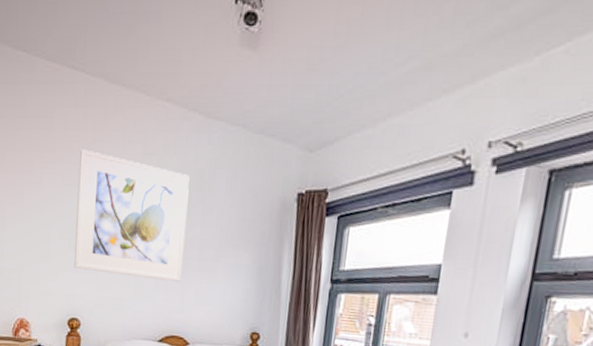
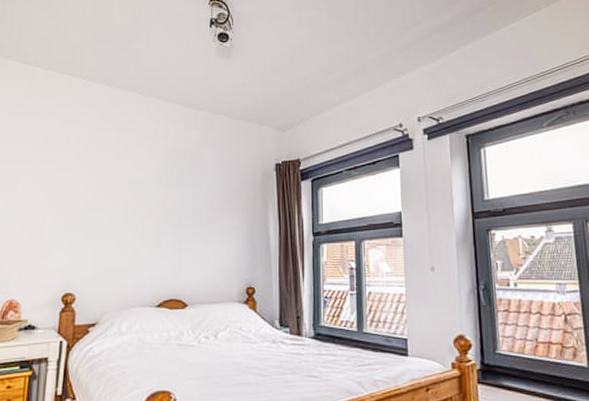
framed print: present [73,149,190,282] -> none [69,139,180,248]

